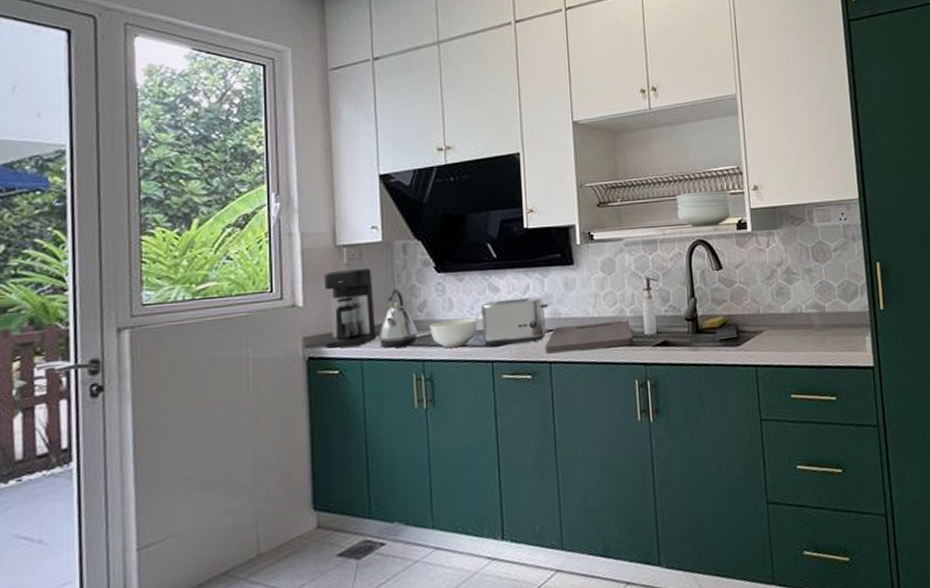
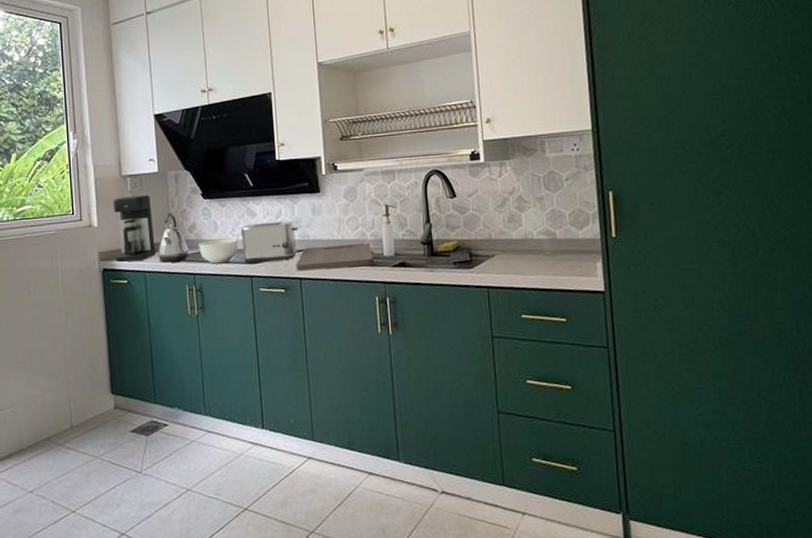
bowl: present [675,190,732,228] -> none [411,123,466,159]

